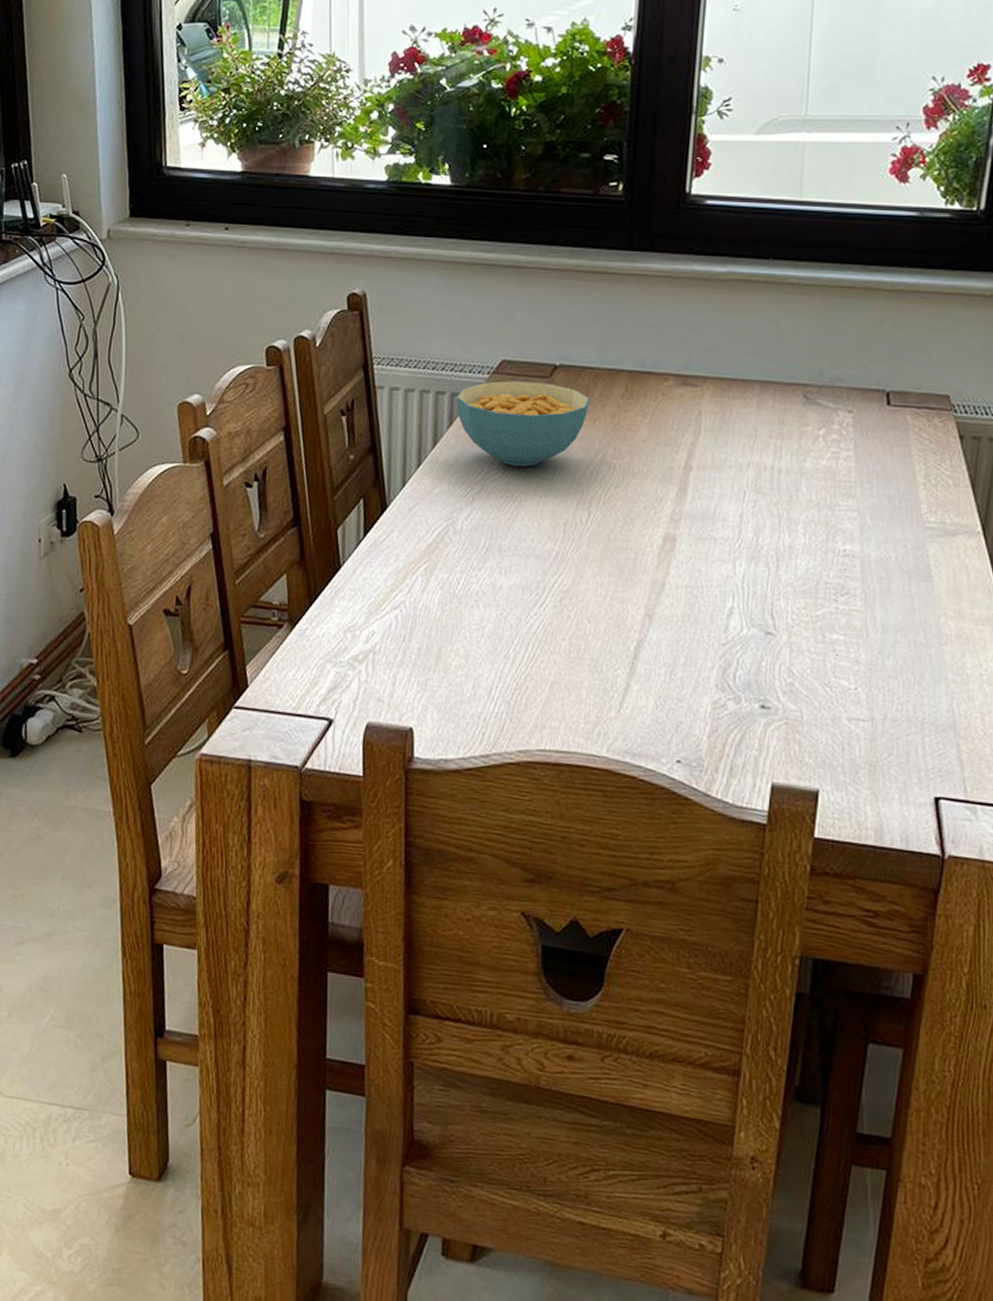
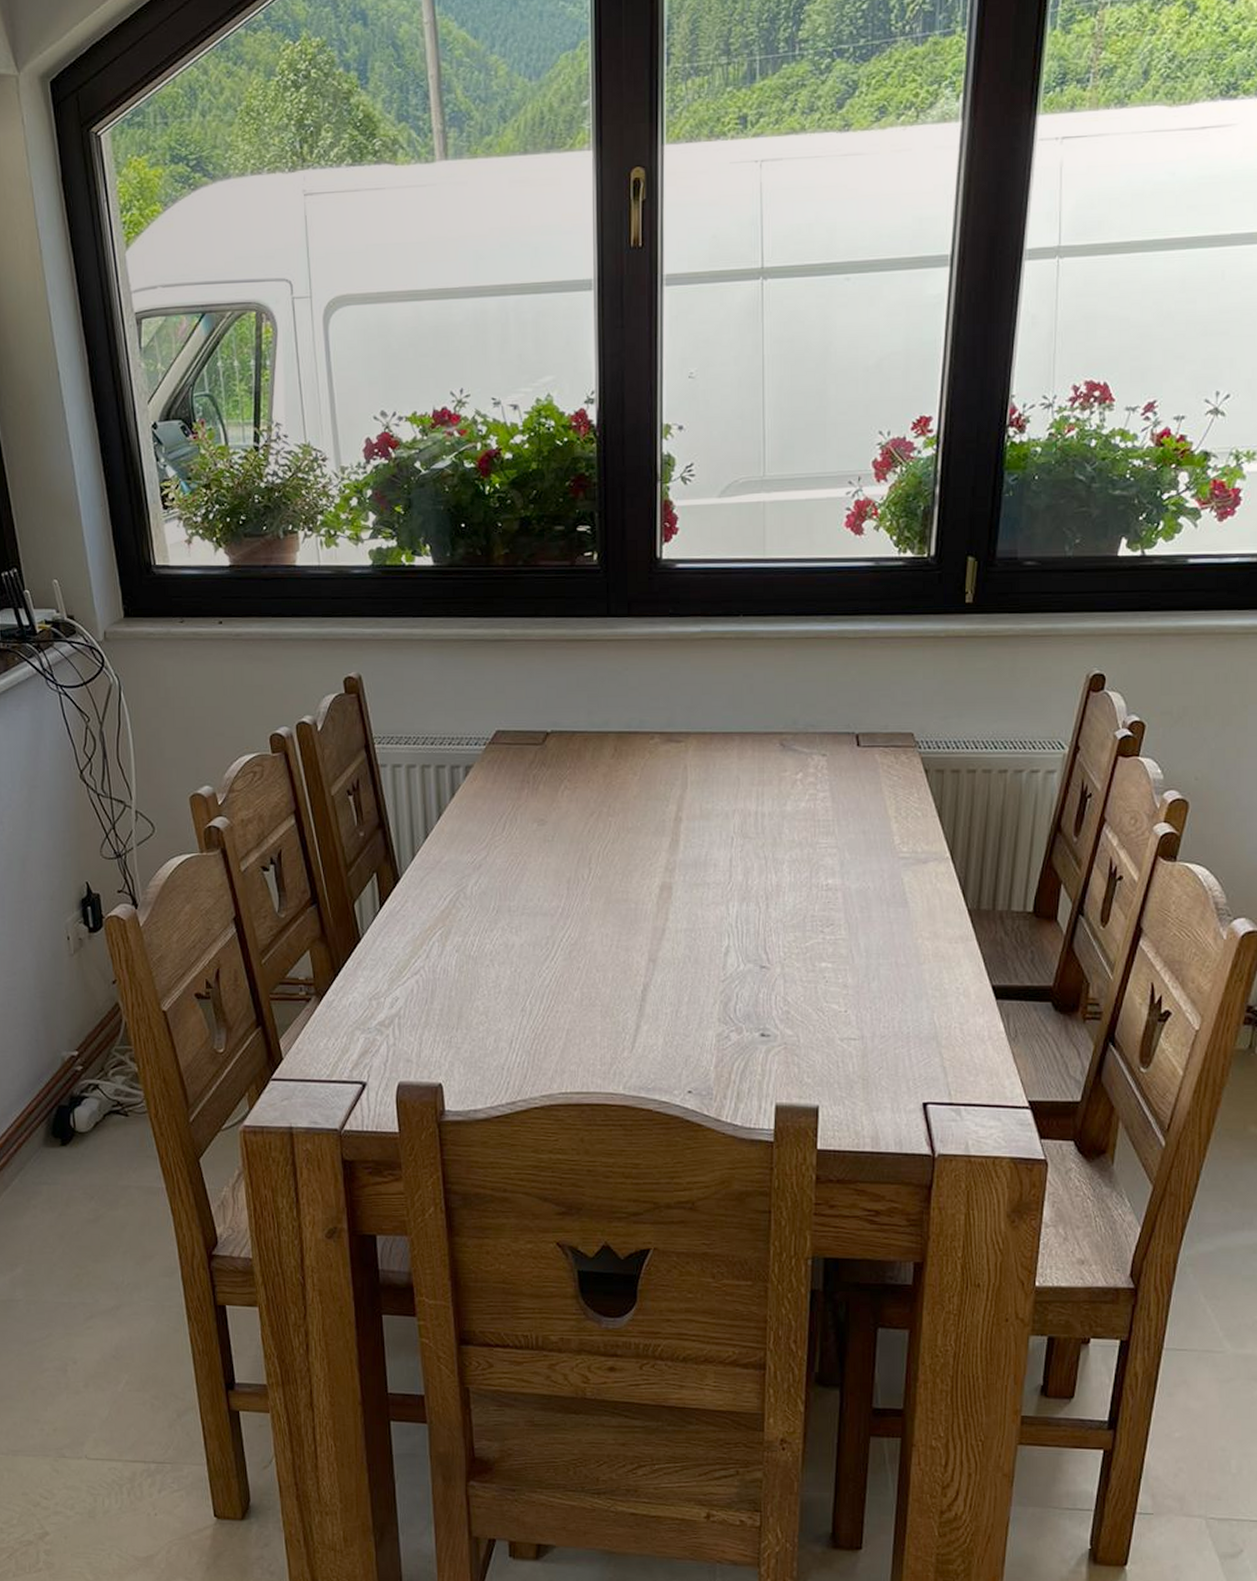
cereal bowl: present [455,381,591,467] -> none [455,749,583,831]

